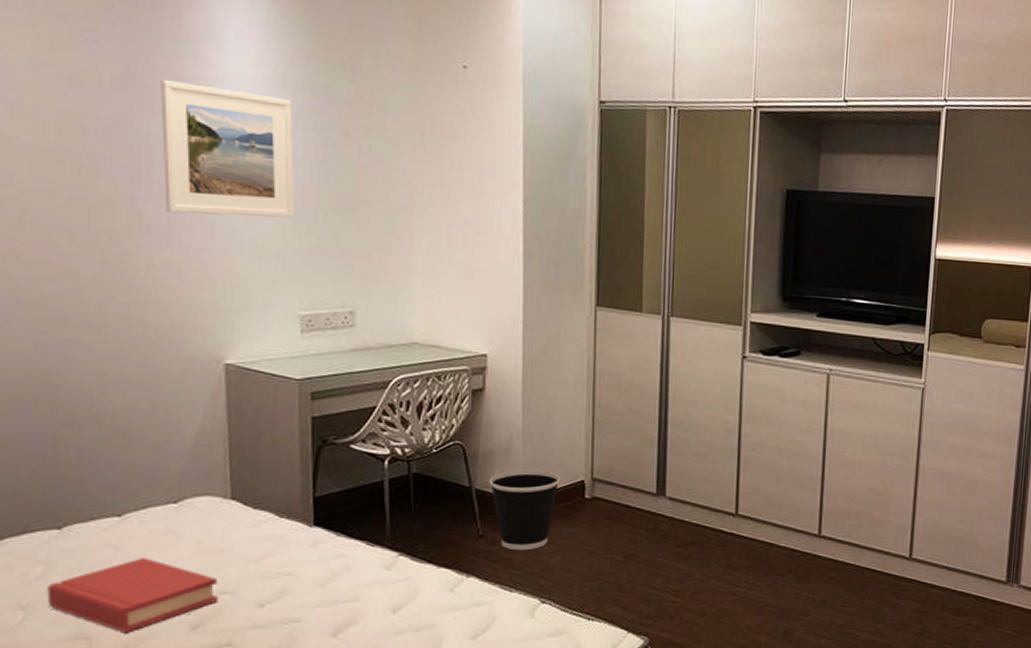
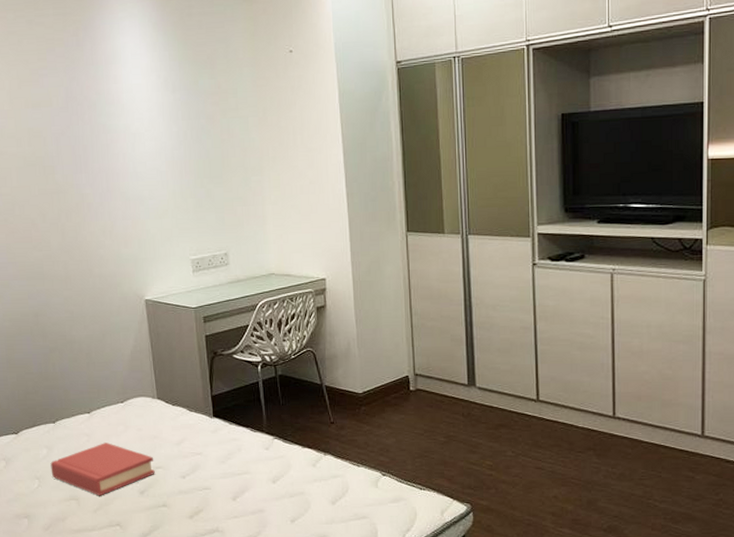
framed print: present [160,80,294,218] -> none [88,96,181,192]
wastebasket: present [489,470,561,551] -> none [335,369,390,434]

